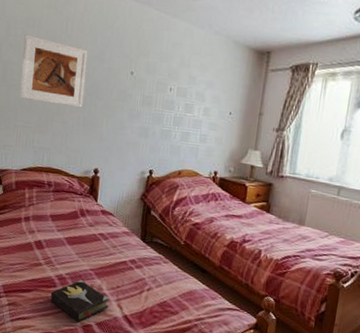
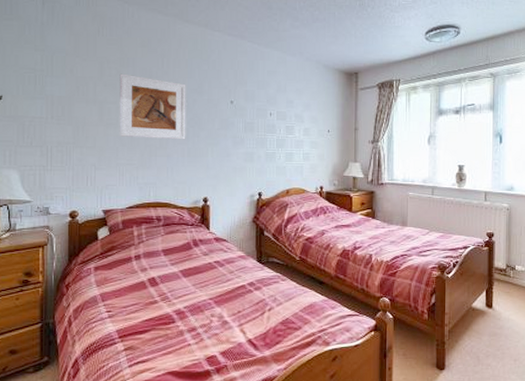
hardback book: present [51,279,109,323] -> none [170,310,231,355]

